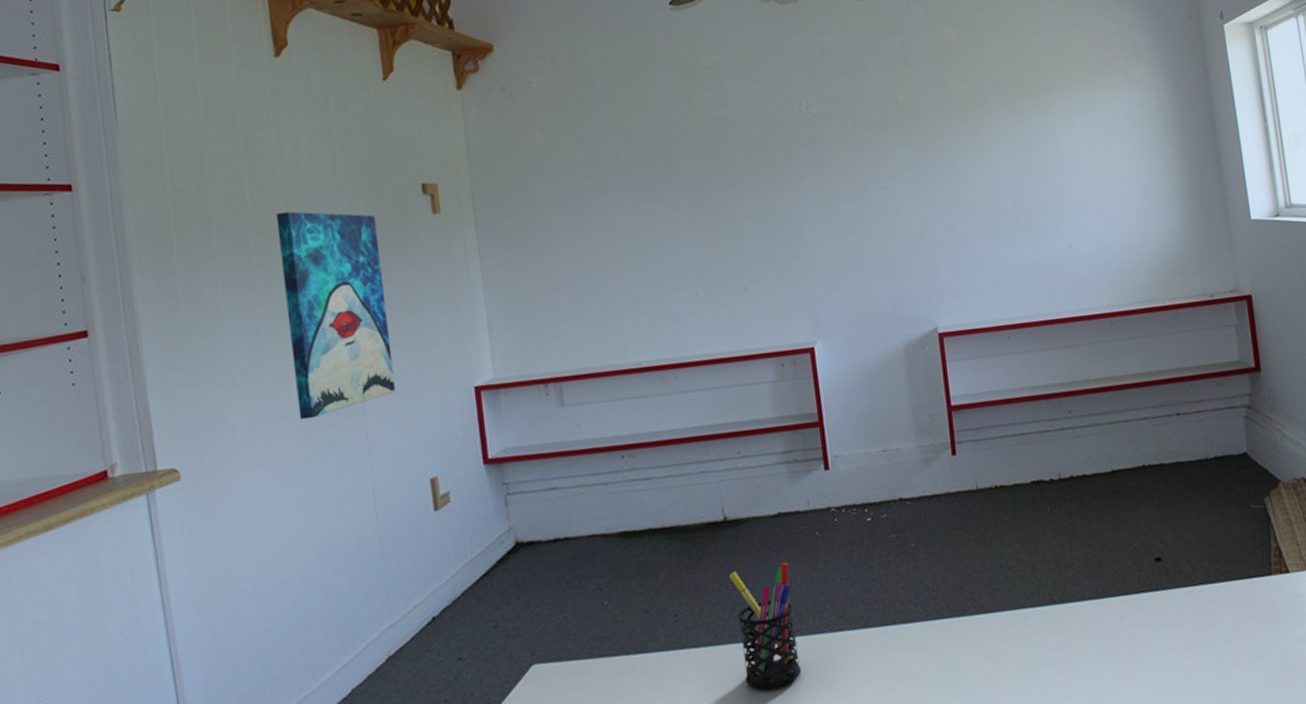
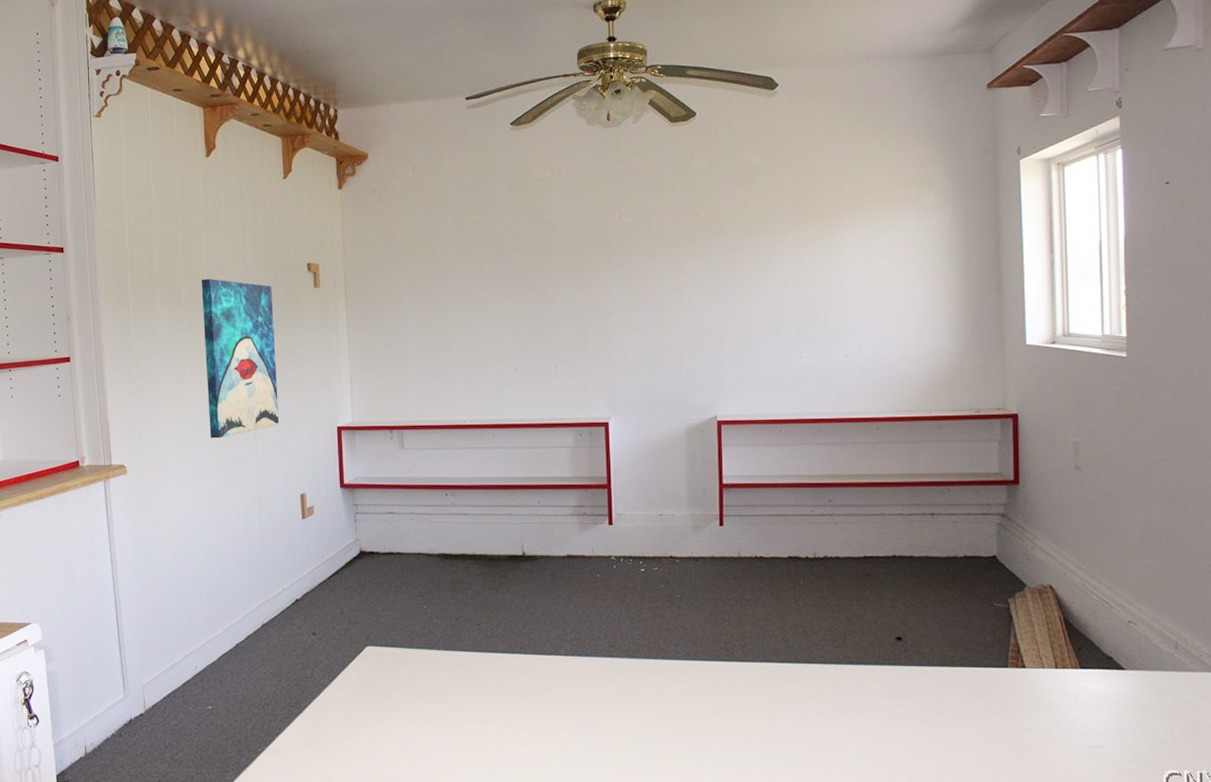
pen holder: present [730,561,802,689] -> none [524,594,576,694]

